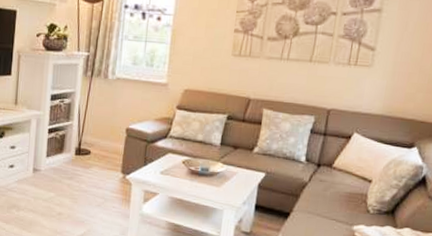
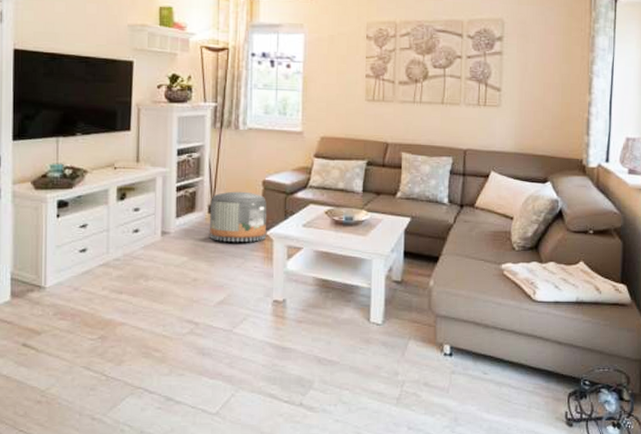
pouf: none [75,136,129,184] -> present [210,191,268,242]

